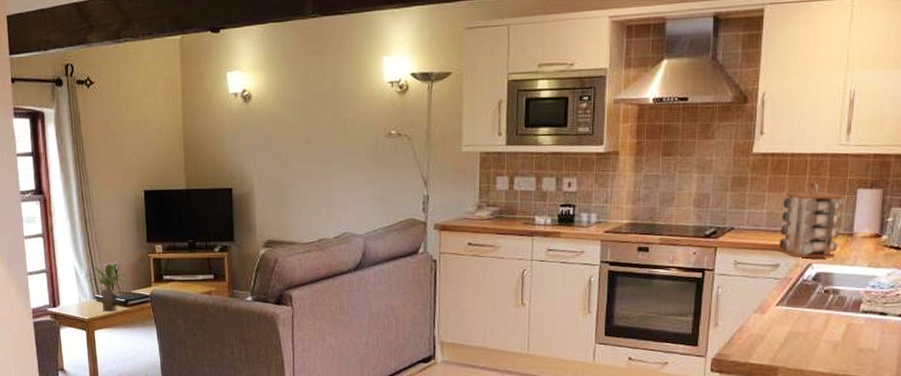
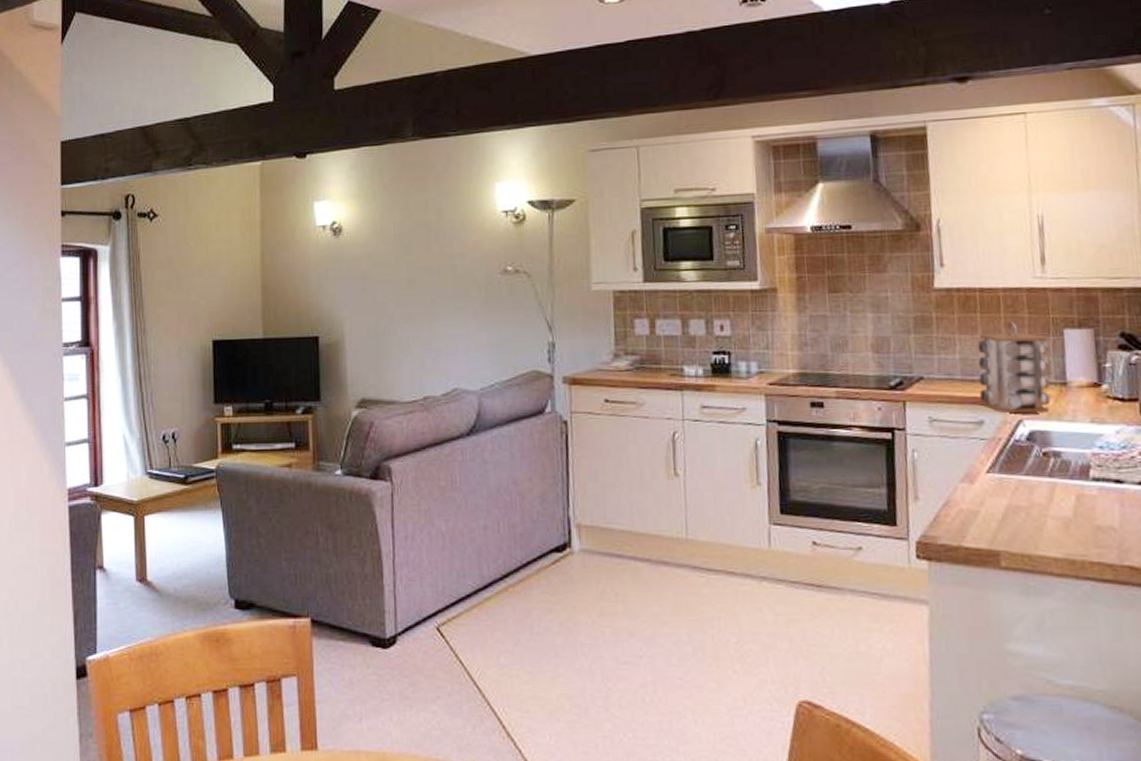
potted plant: present [85,263,130,312] -> none [136,429,191,491]

